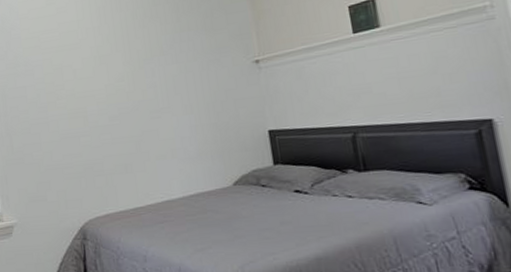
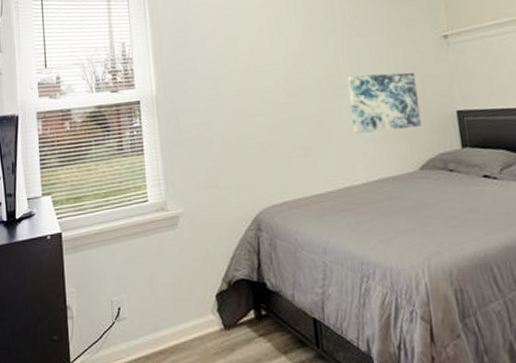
wall art: none [164,95,235,152] -> present [347,72,422,134]

